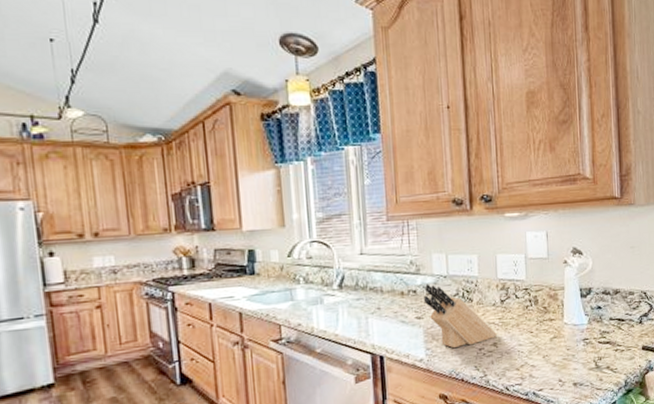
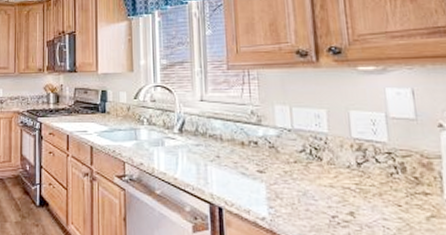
knife block: present [423,284,497,349] -> none [265,136,354,211]

